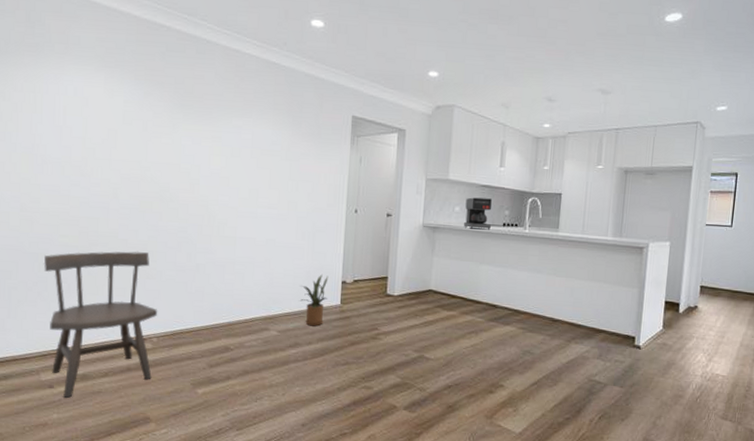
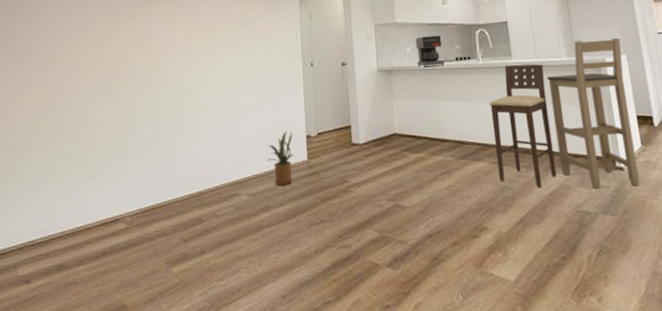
dining chair: present [43,251,158,398] -> none [21,129,130,292]
bar stool: none [524,237,588,356] -> present [489,64,557,189]
bar stool: none [583,222,668,365] -> present [547,37,640,189]

